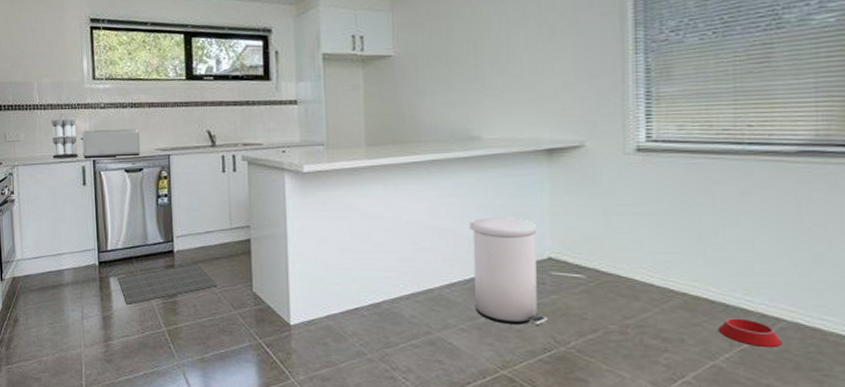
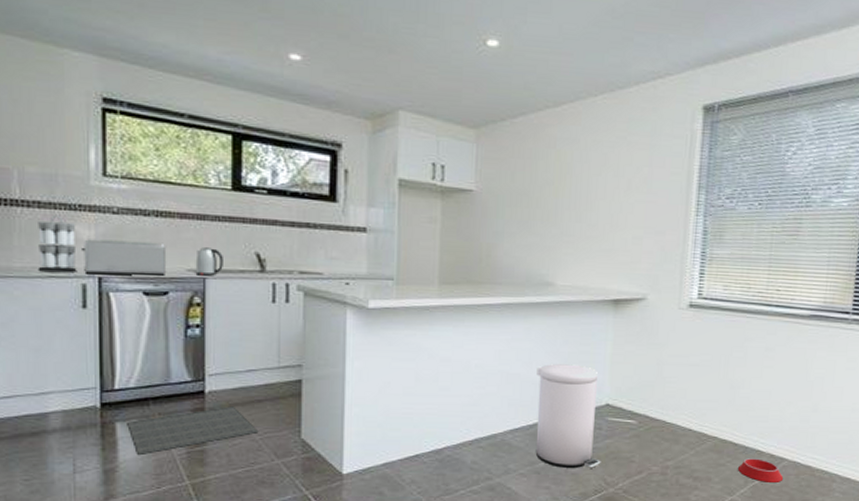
kettle: none [161,129,183,153] -> present [195,247,223,276]

